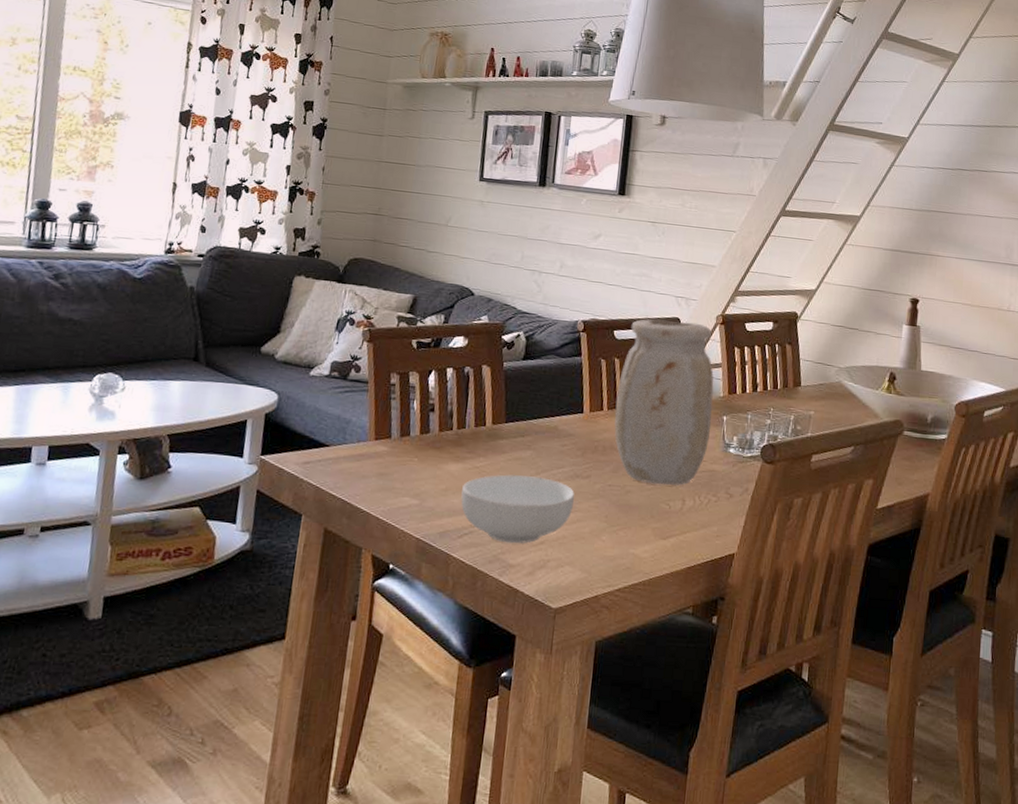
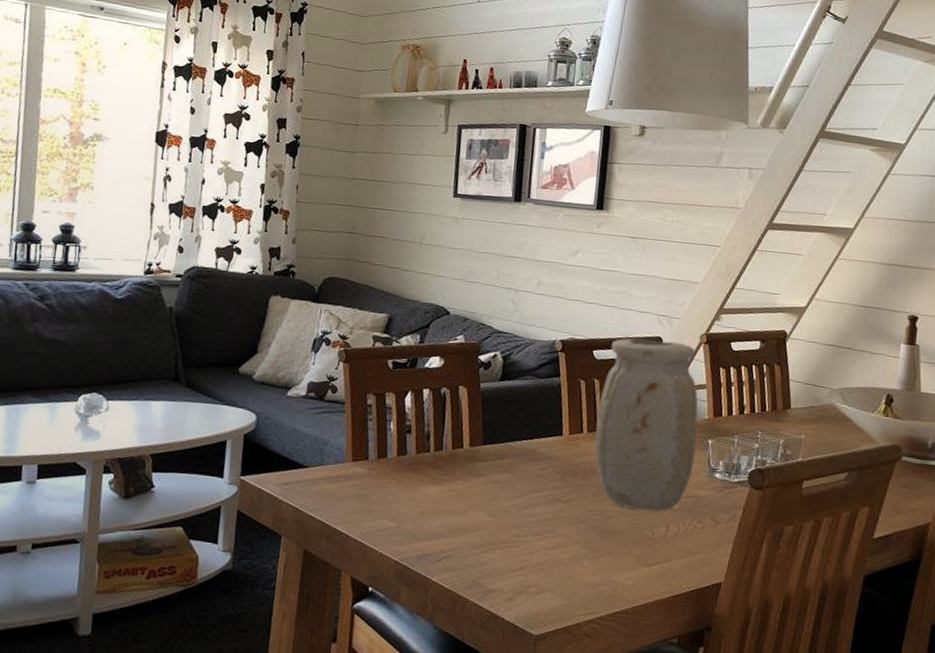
cereal bowl: present [461,474,575,544] -> none [439,498,555,569]

